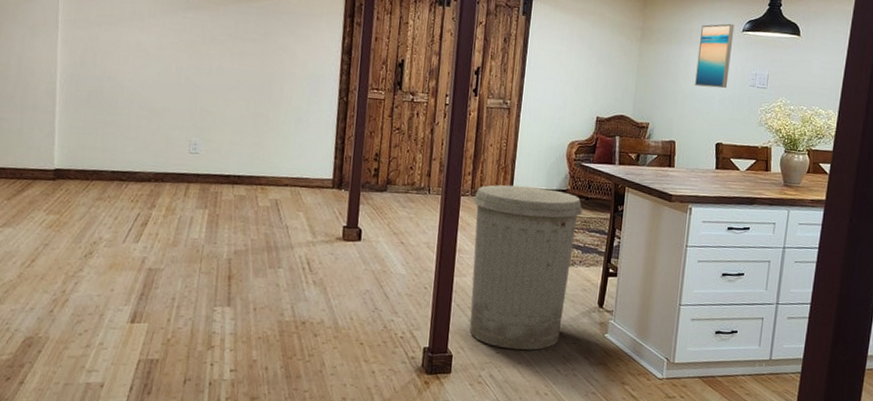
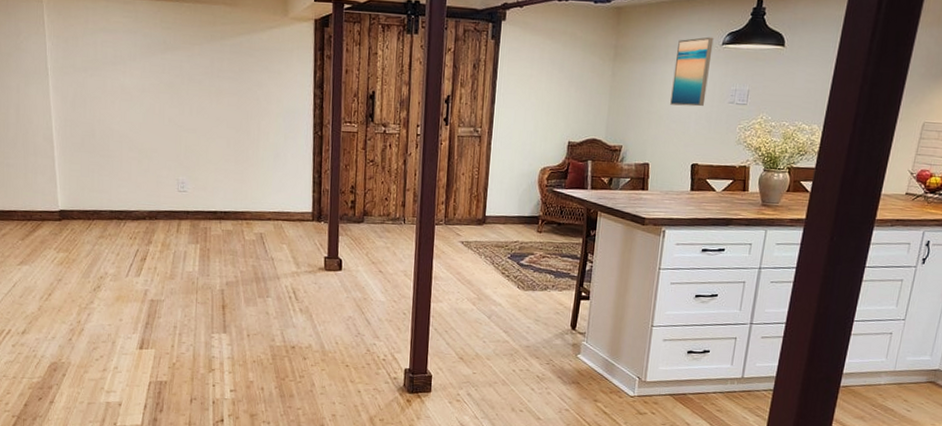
trash can: present [469,184,582,350] -> none [446,212,555,371]

